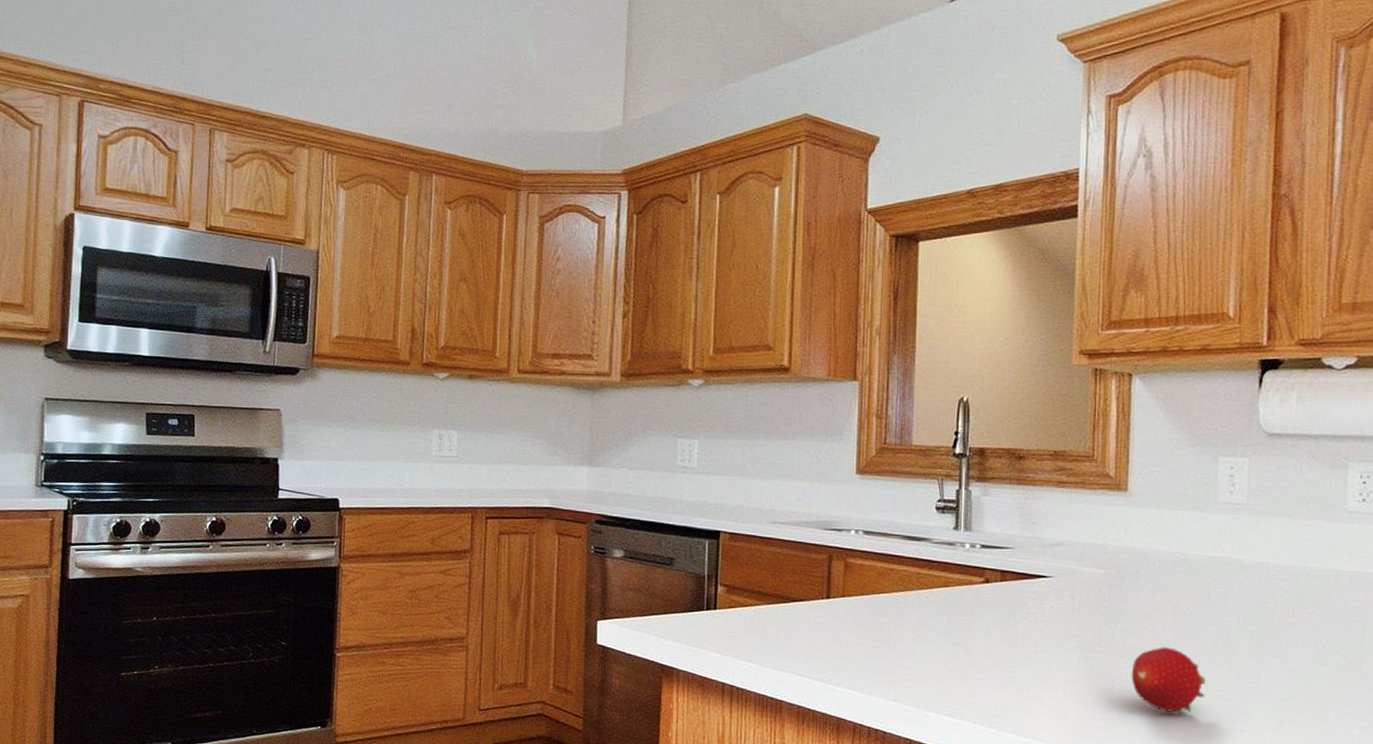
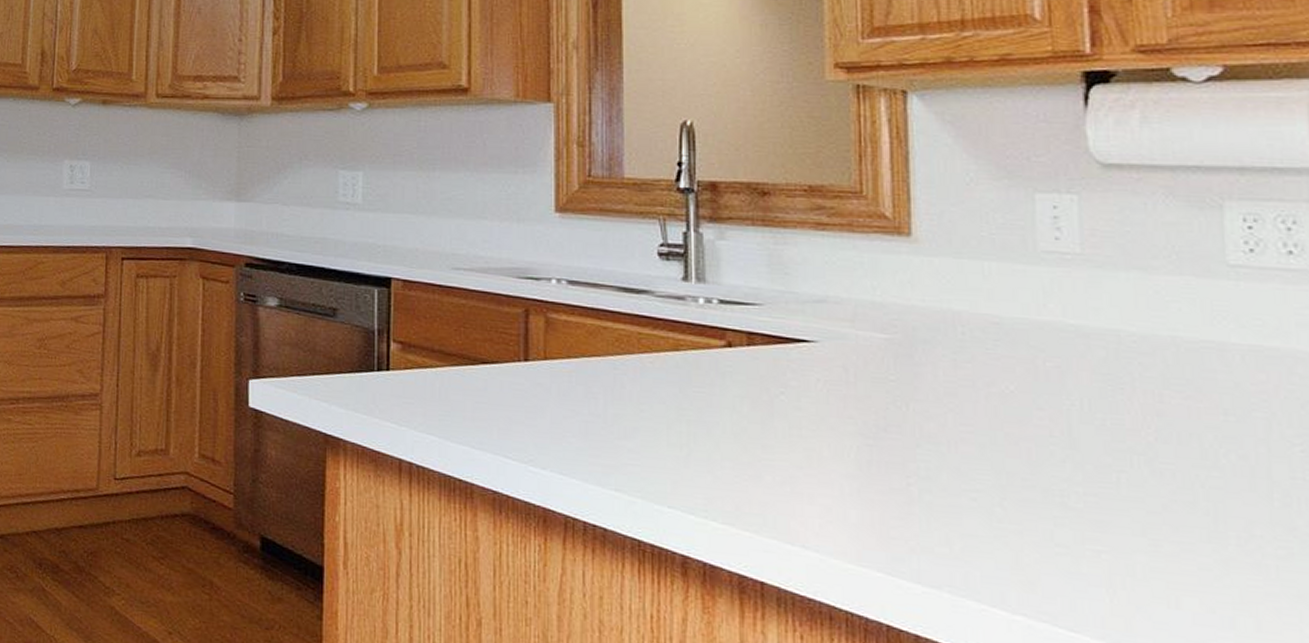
fruit: present [1131,647,1207,713] -> none [933,435,1042,523]

